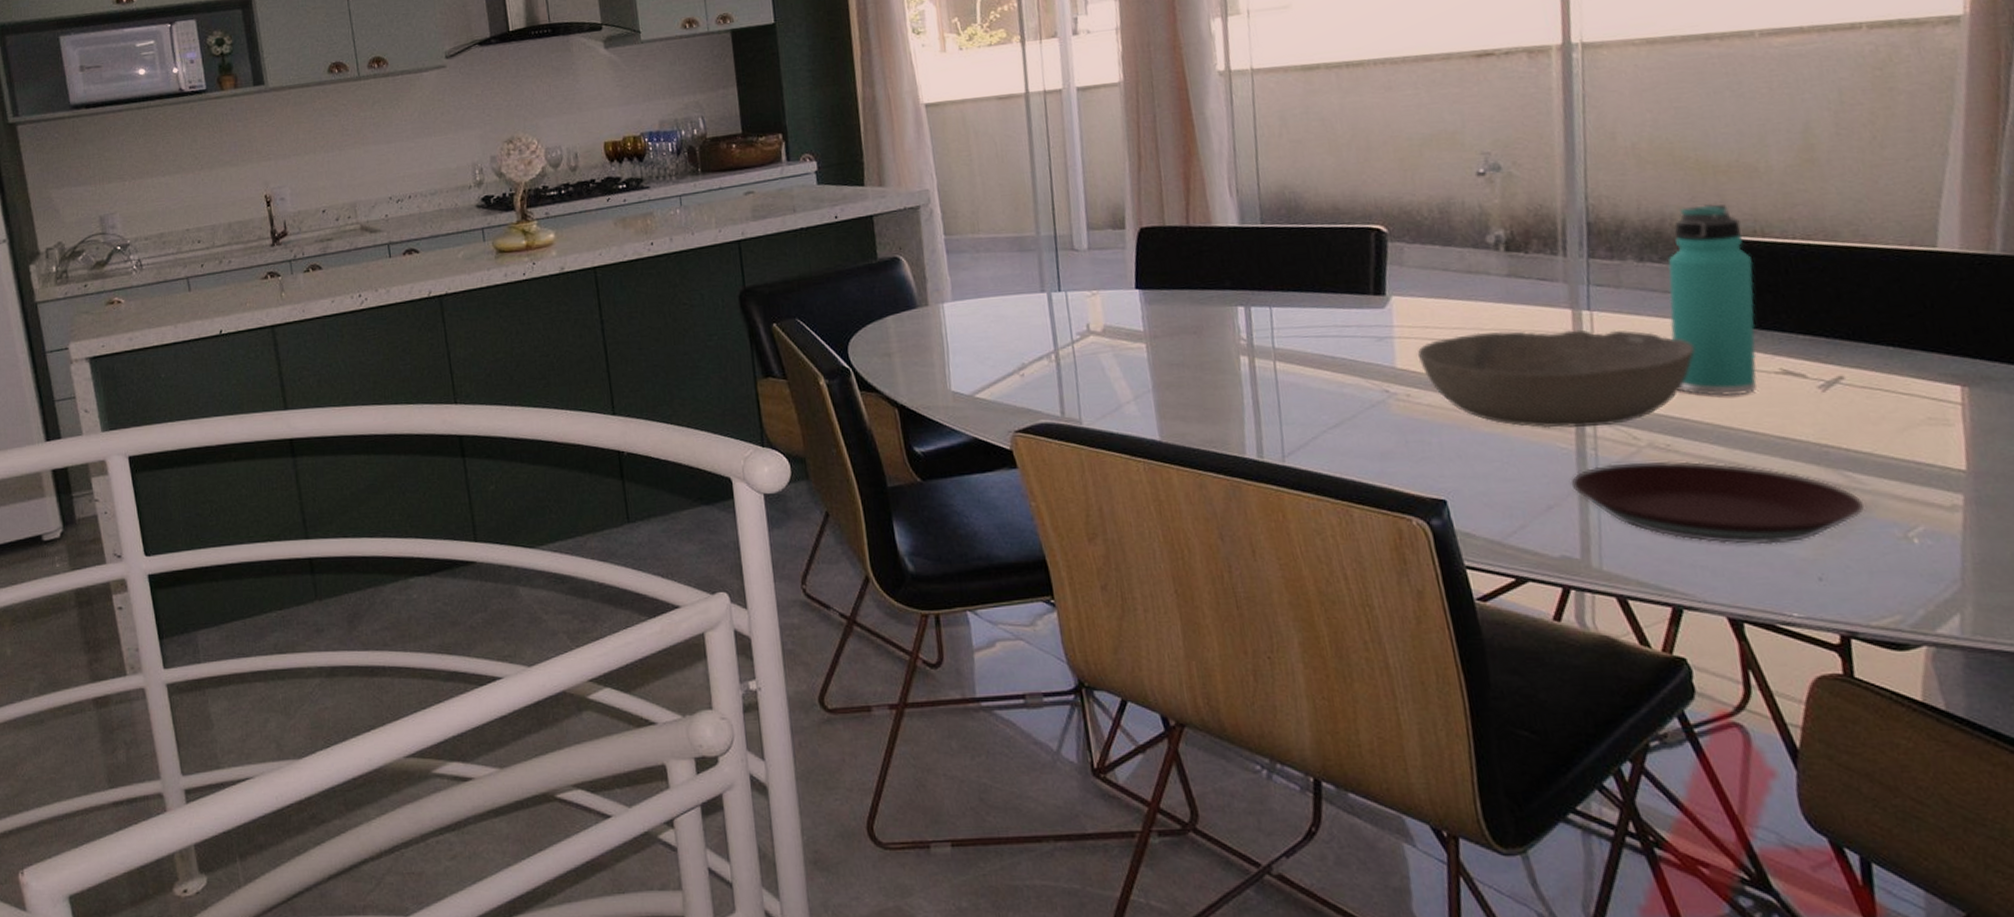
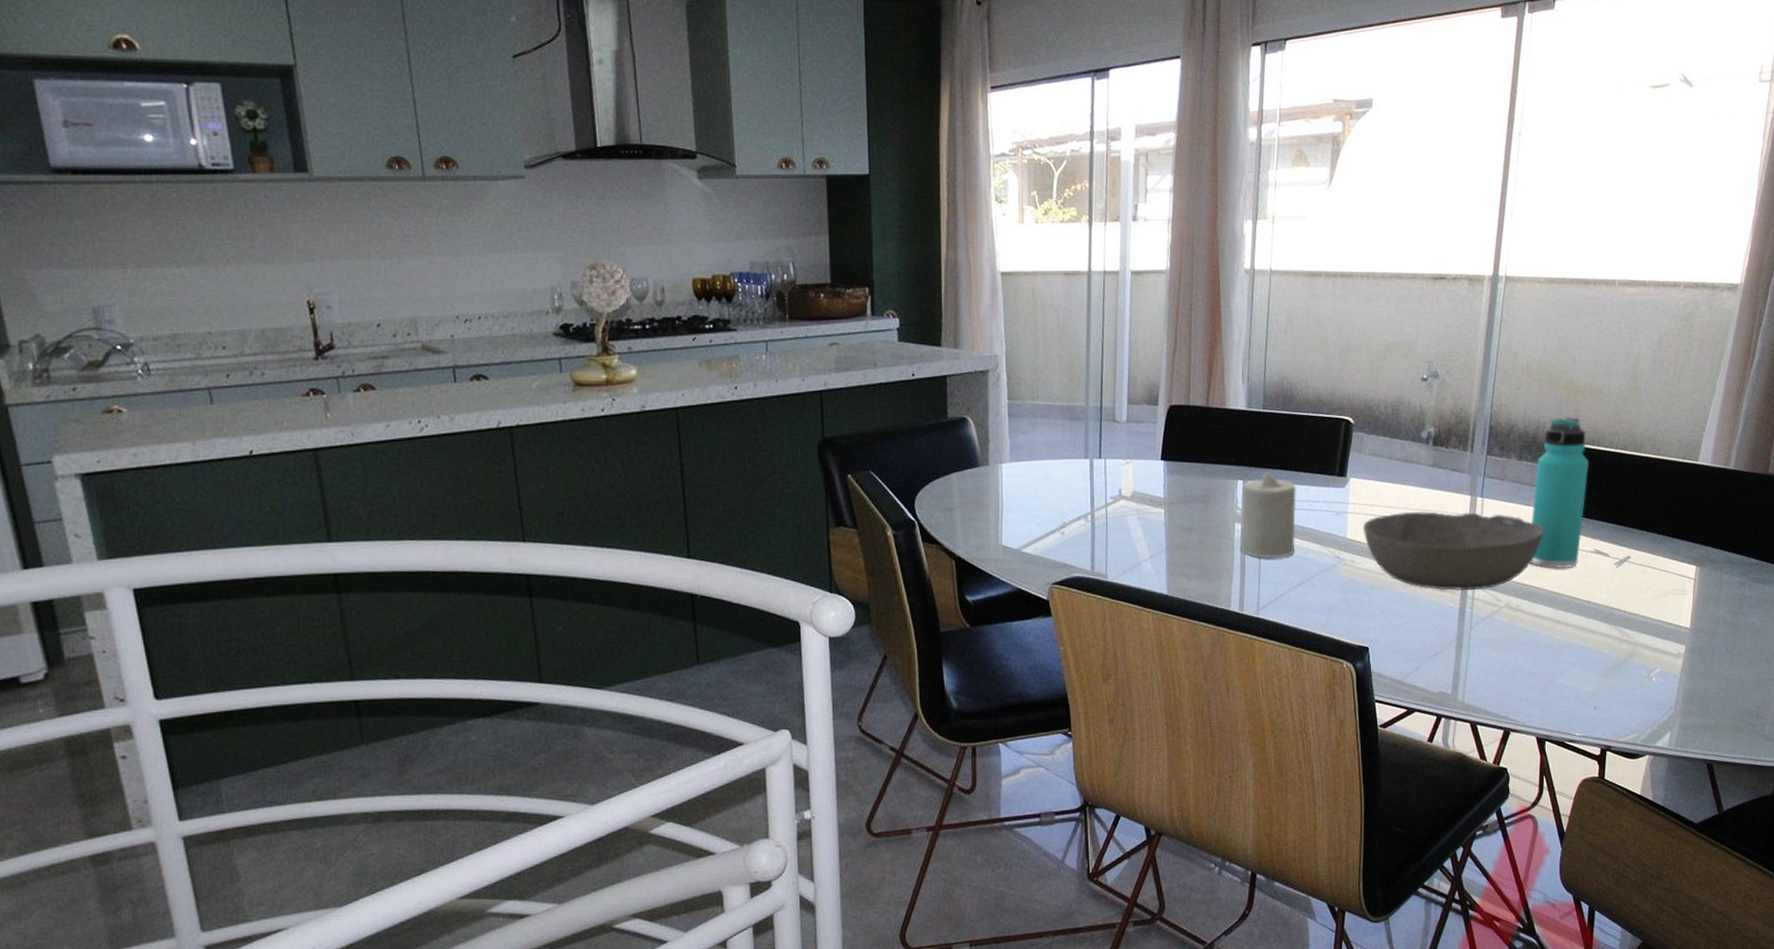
candle: none [1245,294,1326,396] -> present [1239,471,1297,558]
plate: present [1570,461,1866,545] -> none [1452,618,1629,682]

